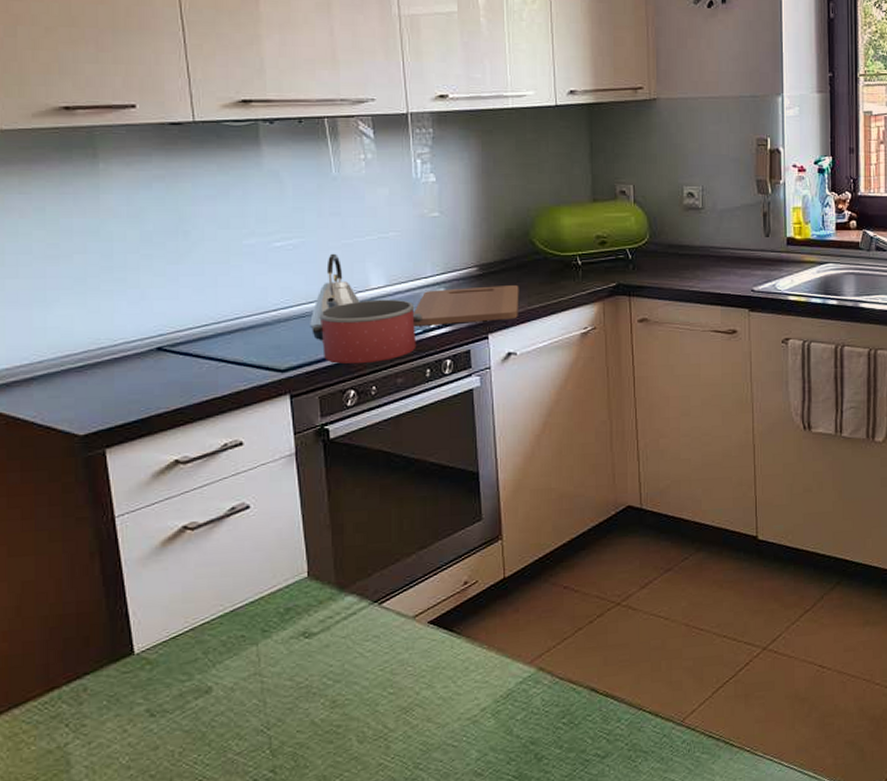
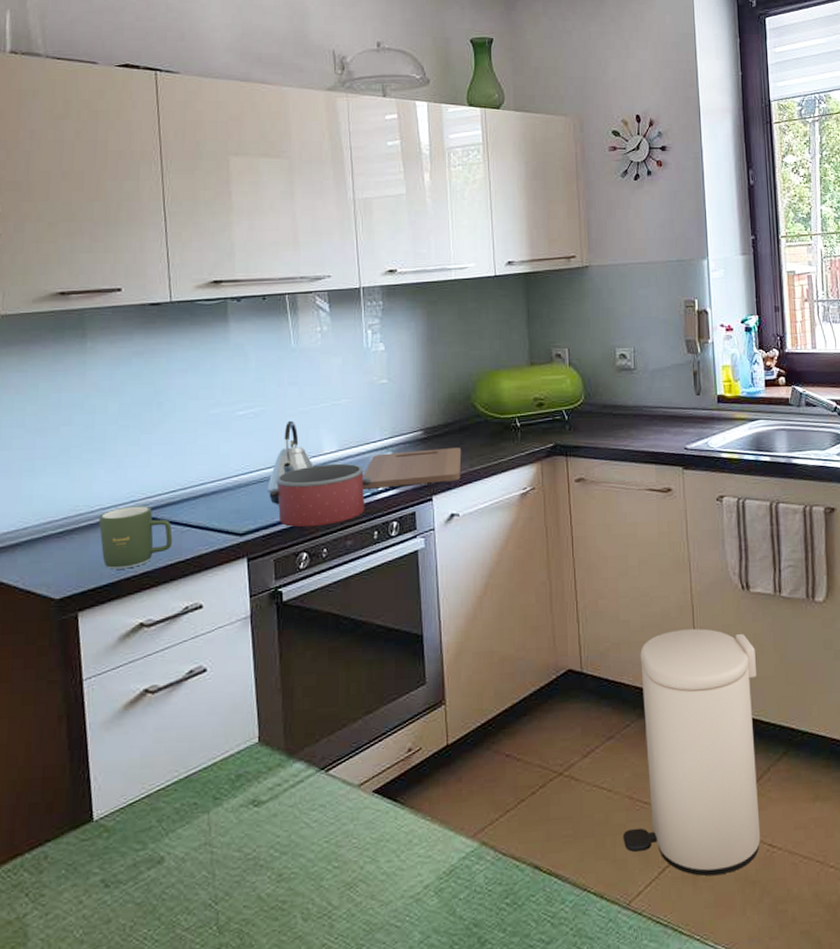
mug: none [124,340,207,406] -> present [99,505,173,570]
pedal bin: none [678,466,814,695] -> present [623,628,761,876]

